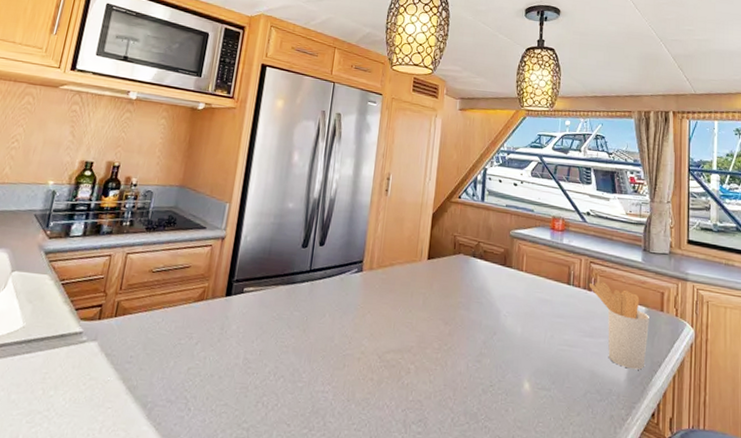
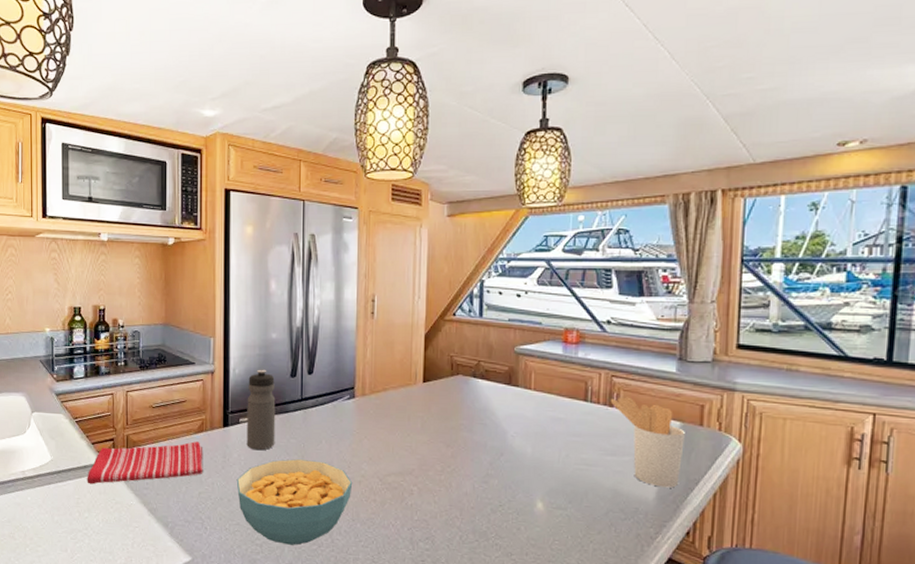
dish towel: none [60,311,200,357] -> present [87,441,203,485]
cereal bowl: none [230,332,352,429] -> present [236,458,353,546]
water bottle: none [247,237,286,323] -> present [246,369,276,451]

